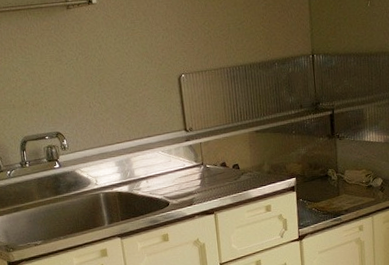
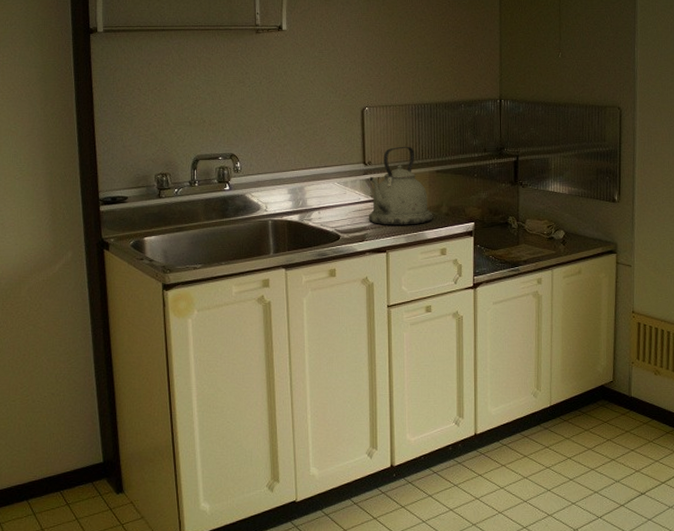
kettle: none [191,109,256,188] -> present [368,146,433,225]

